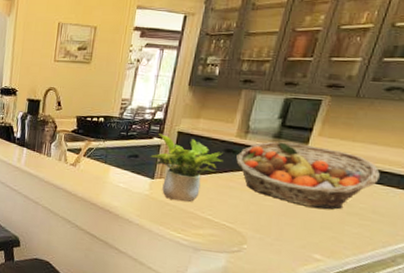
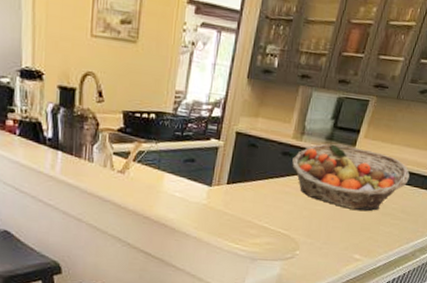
potted plant: present [150,133,224,202] -> none [207,134,280,211]

